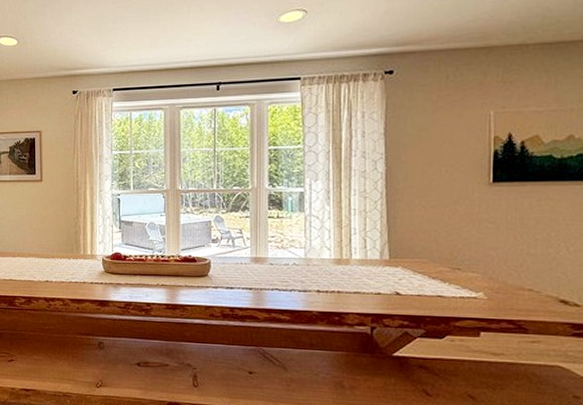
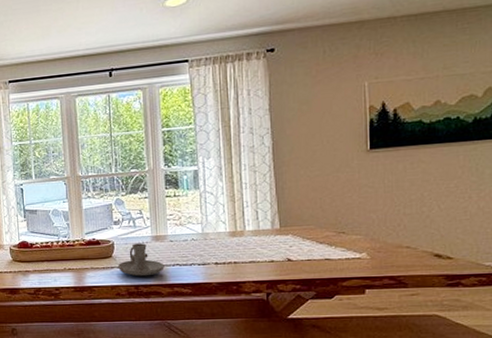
candle holder: none [214,264,263,299] -> present [118,243,165,277]

